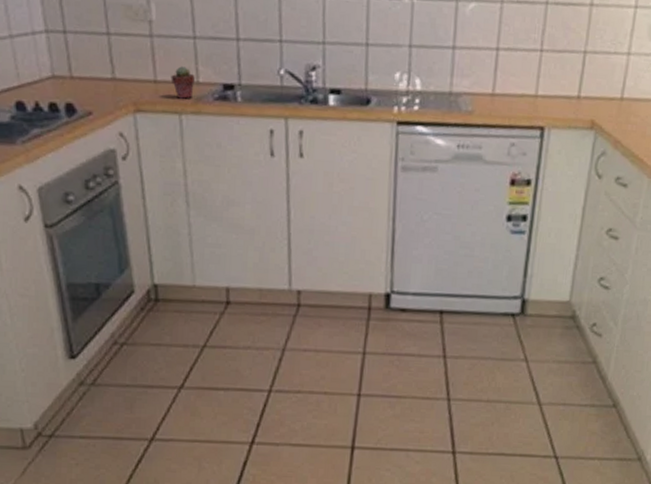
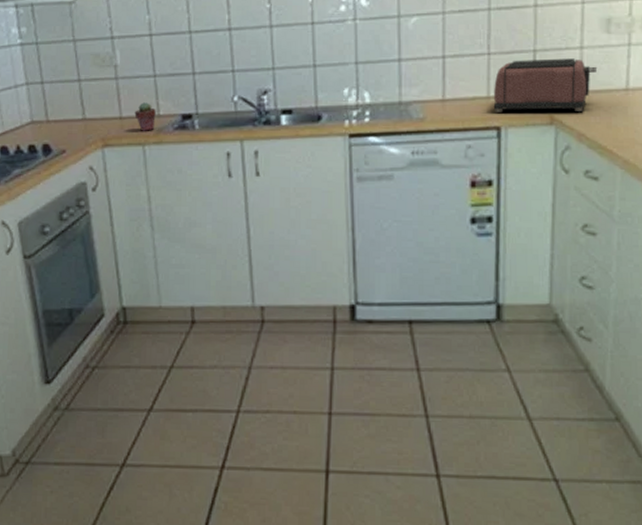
toaster: none [540,60,641,119] -> present [493,58,598,112]

